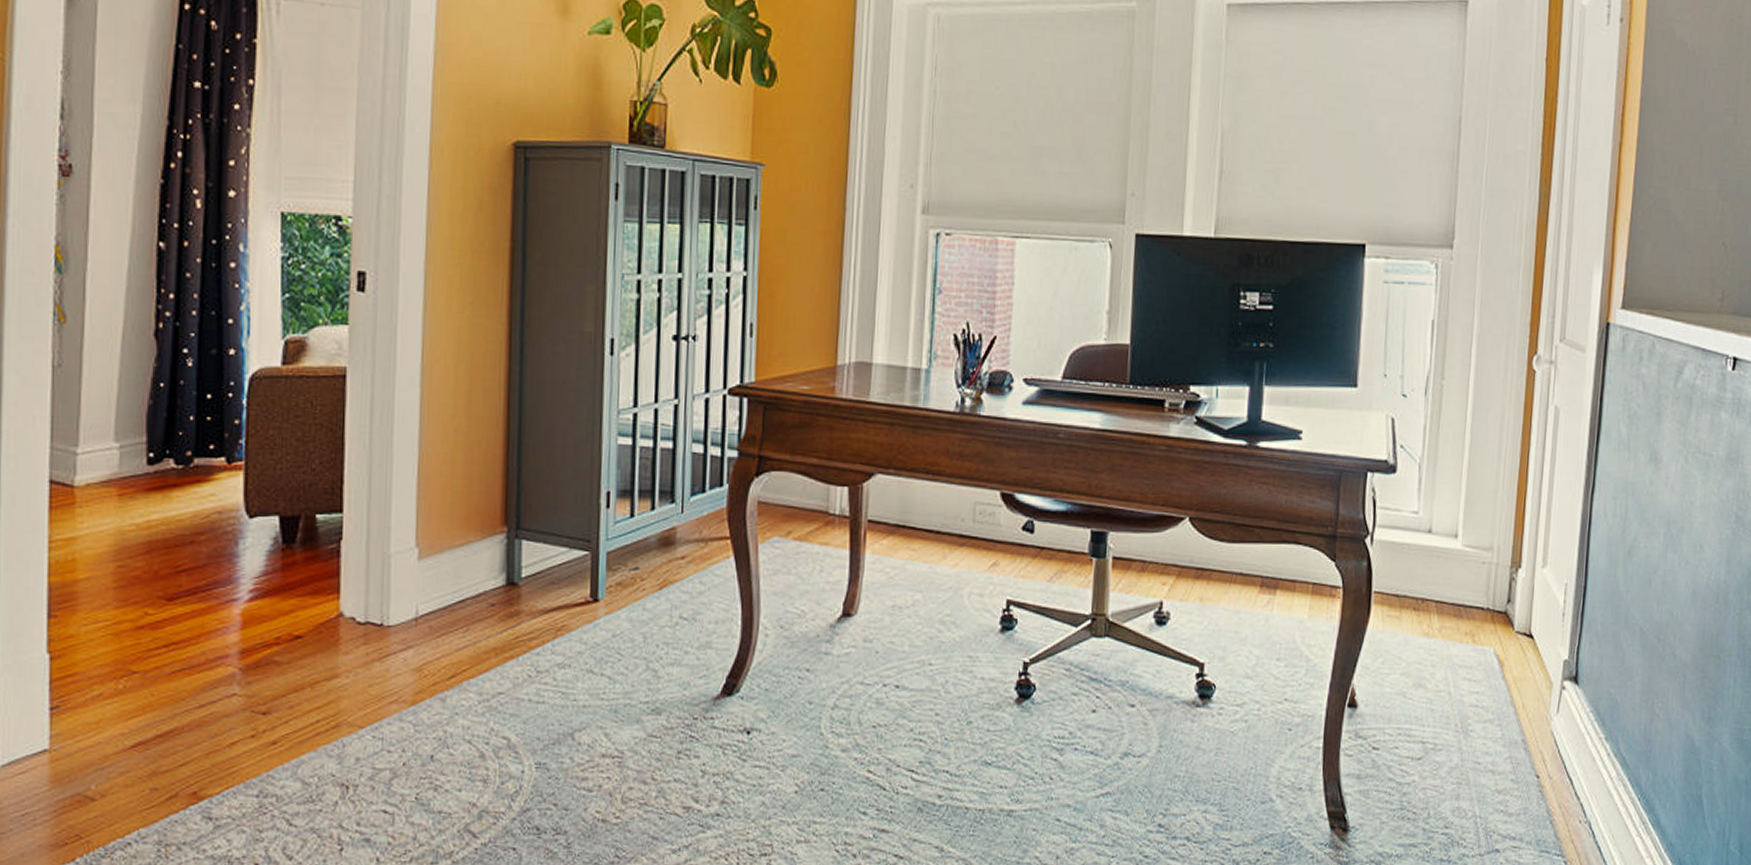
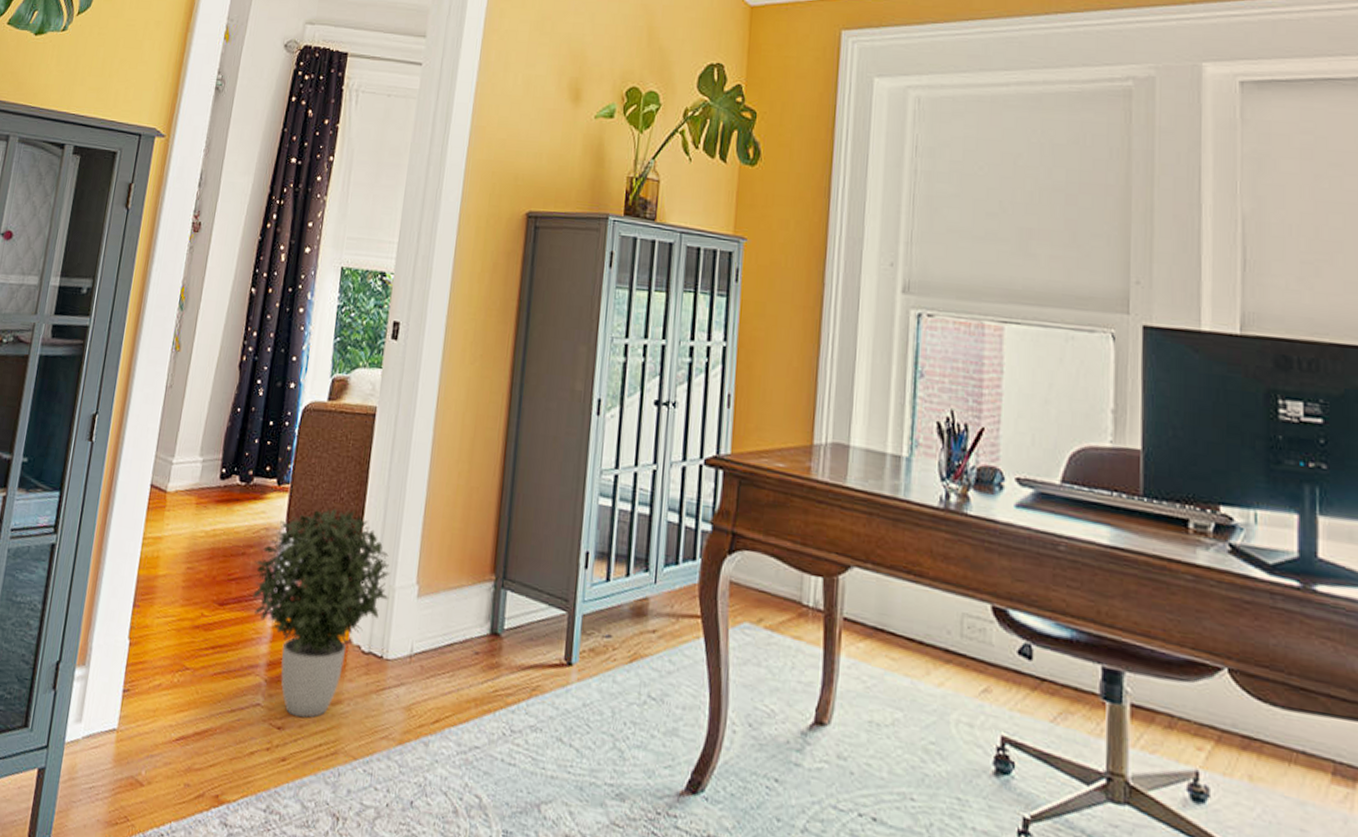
potted plant: none [208,479,384,699] -> present [252,508,391,718]

